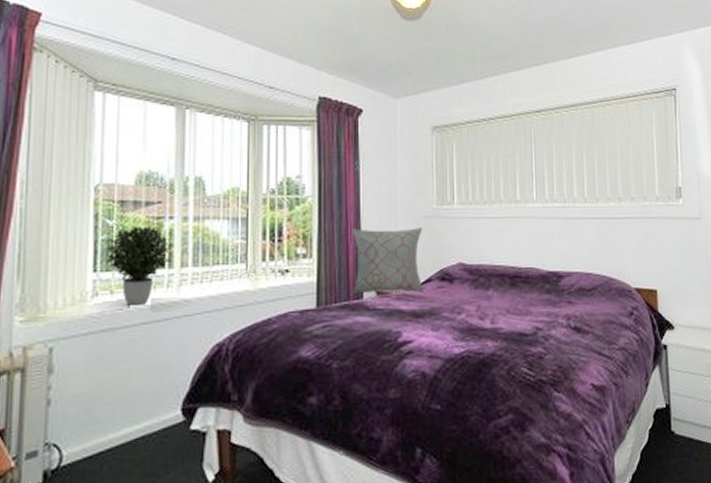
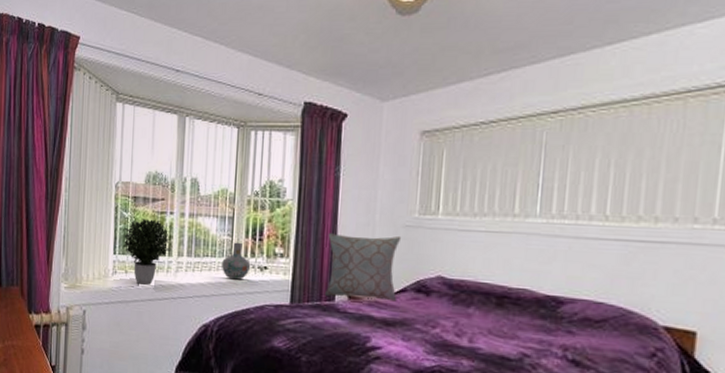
vase: none [236,245,270,288] -> present [222,242,251,280]

